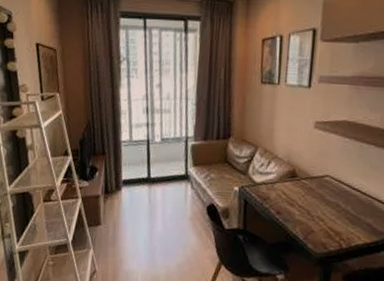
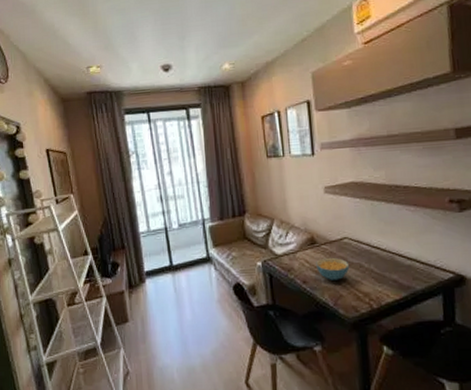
cereal bowl: none [292,192,327,216] -> present [316,257,350,280]

